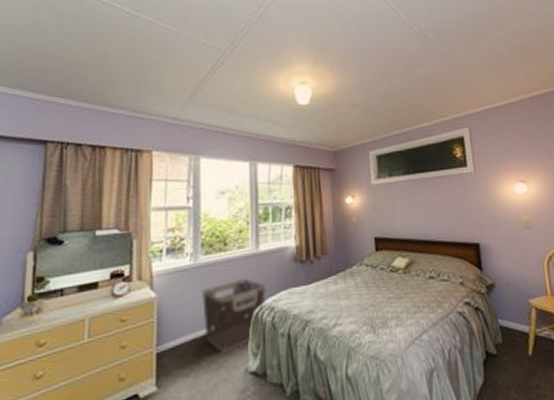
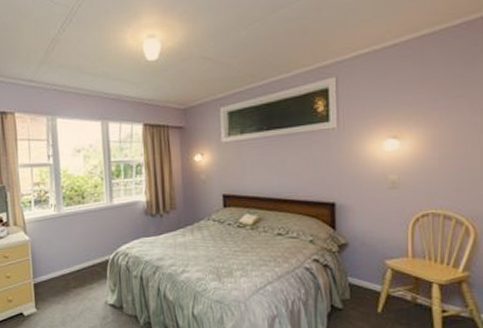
clothes hamper: present [201,278,265,354] -> none [65,227,120,288]

